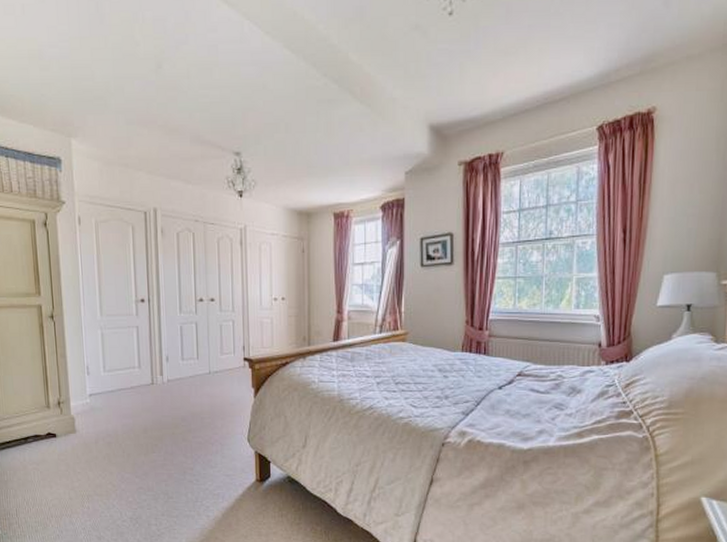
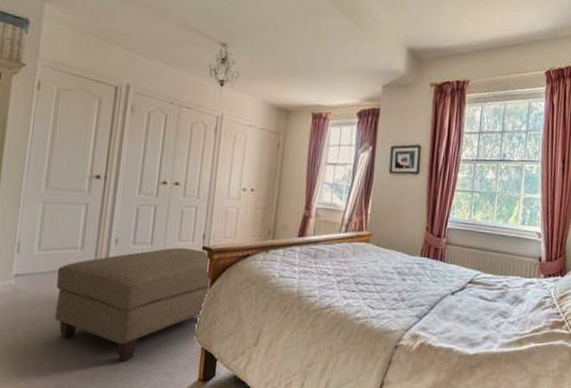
ottoman: none [122,360,254,466] -> present [54,247,209,361]

